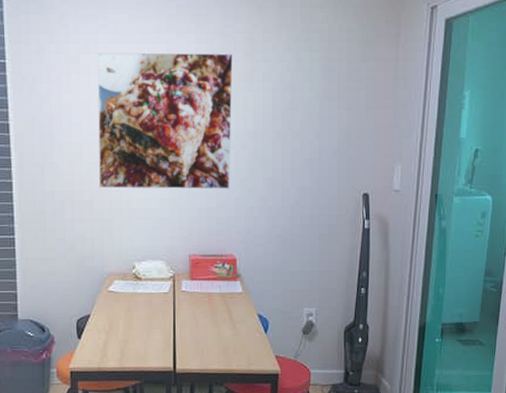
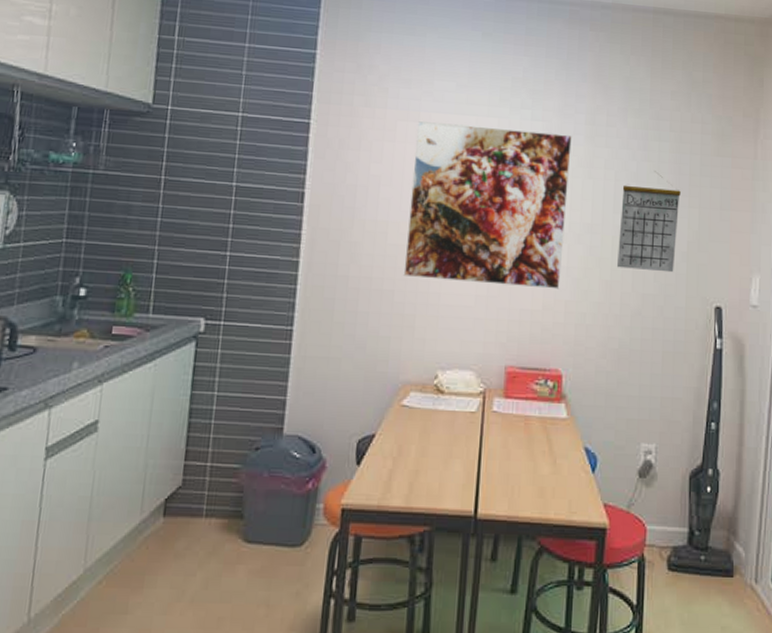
calendar: none [278,79,331,168] -> present [617,171,681,273]

